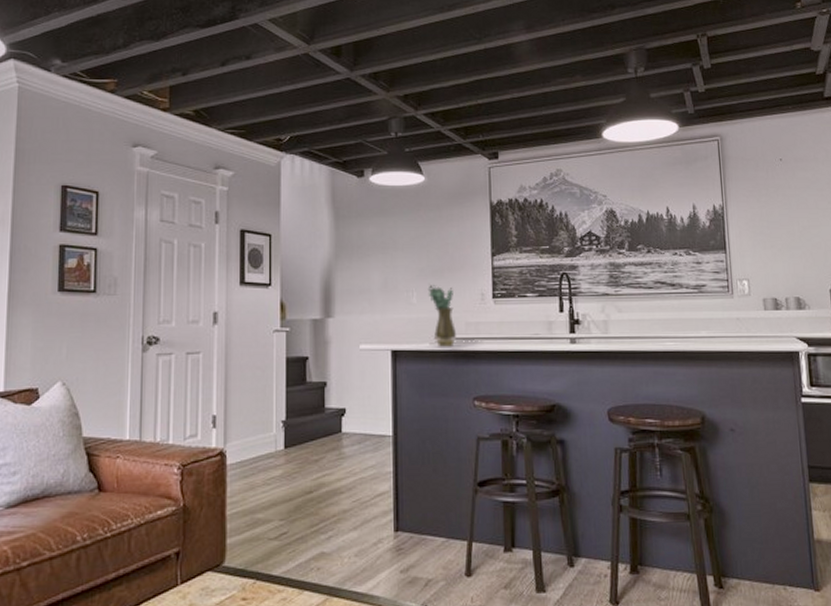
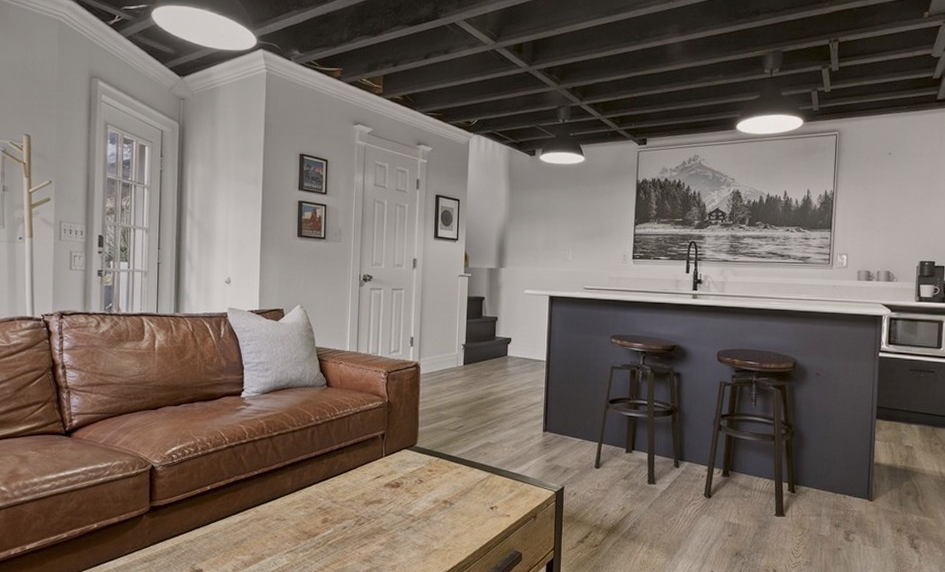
vase: present [428,285,457,347] -> none [581,246,602,296]

